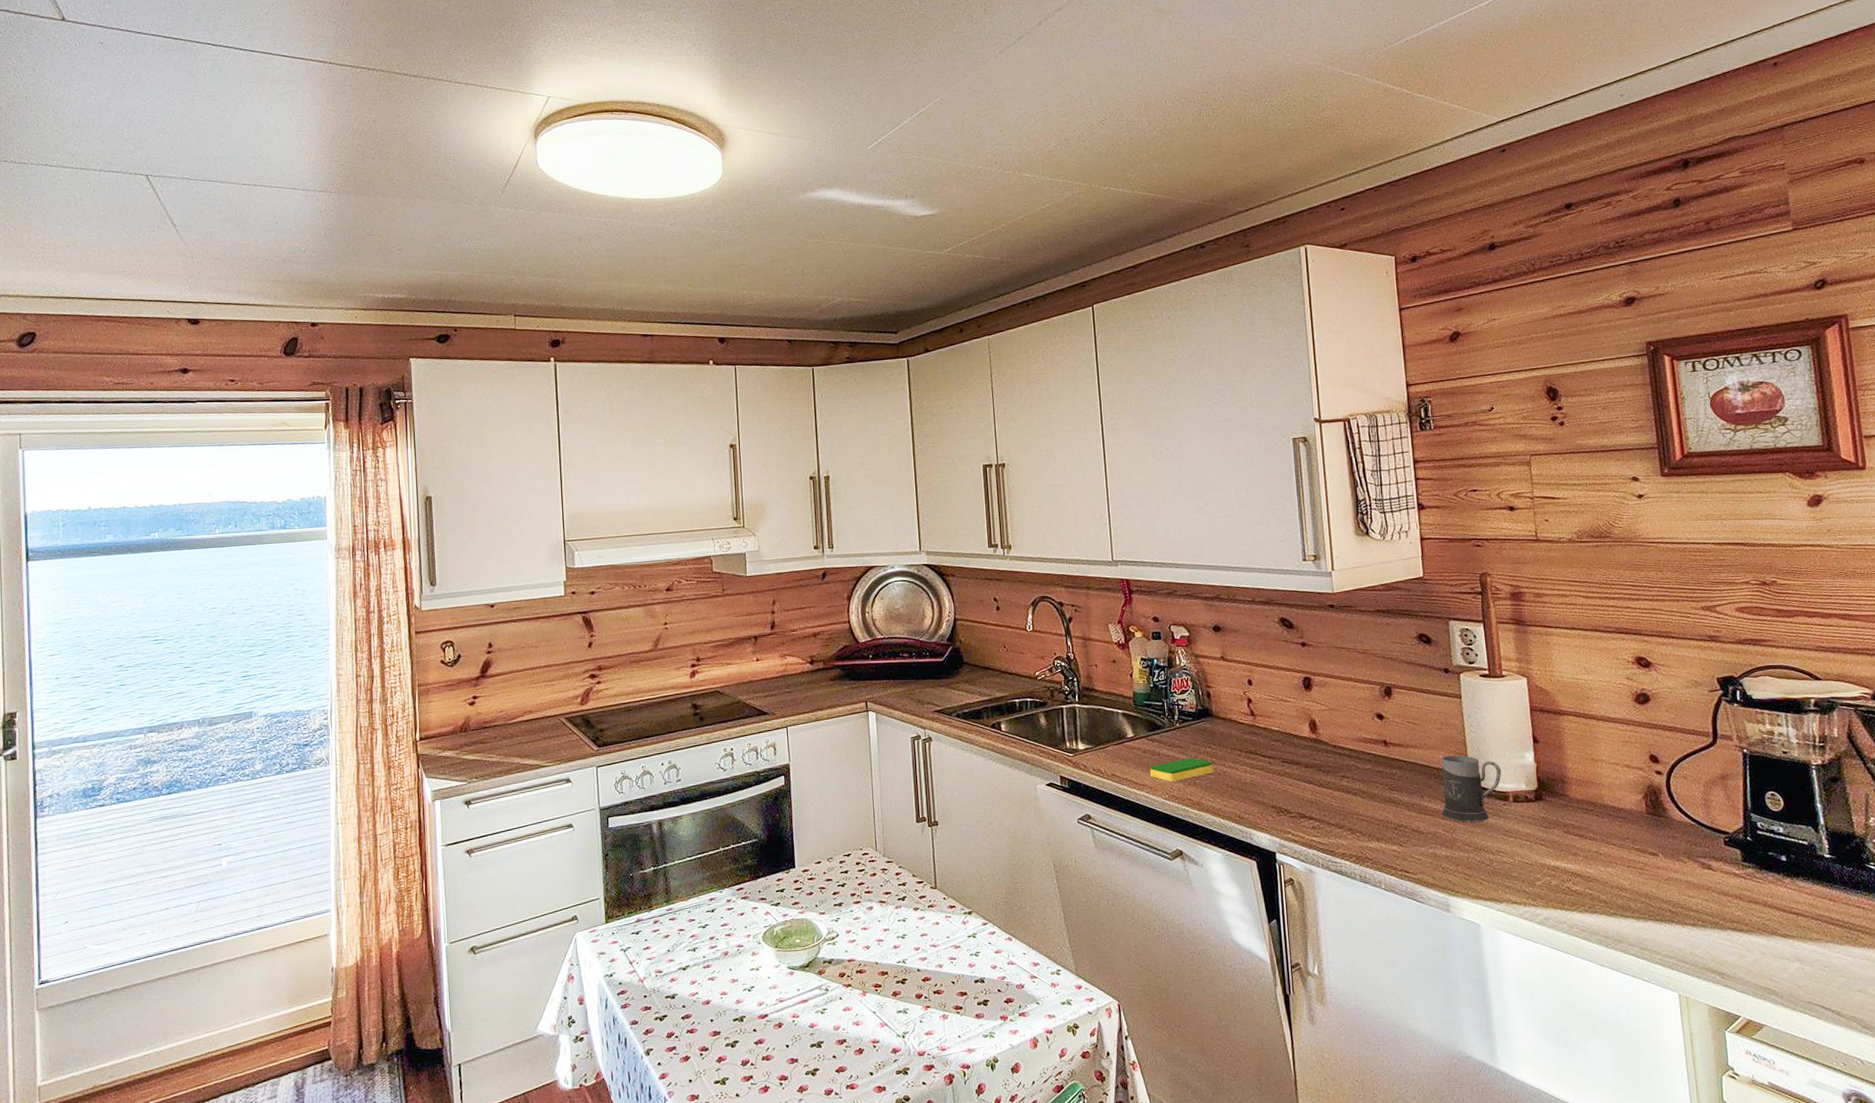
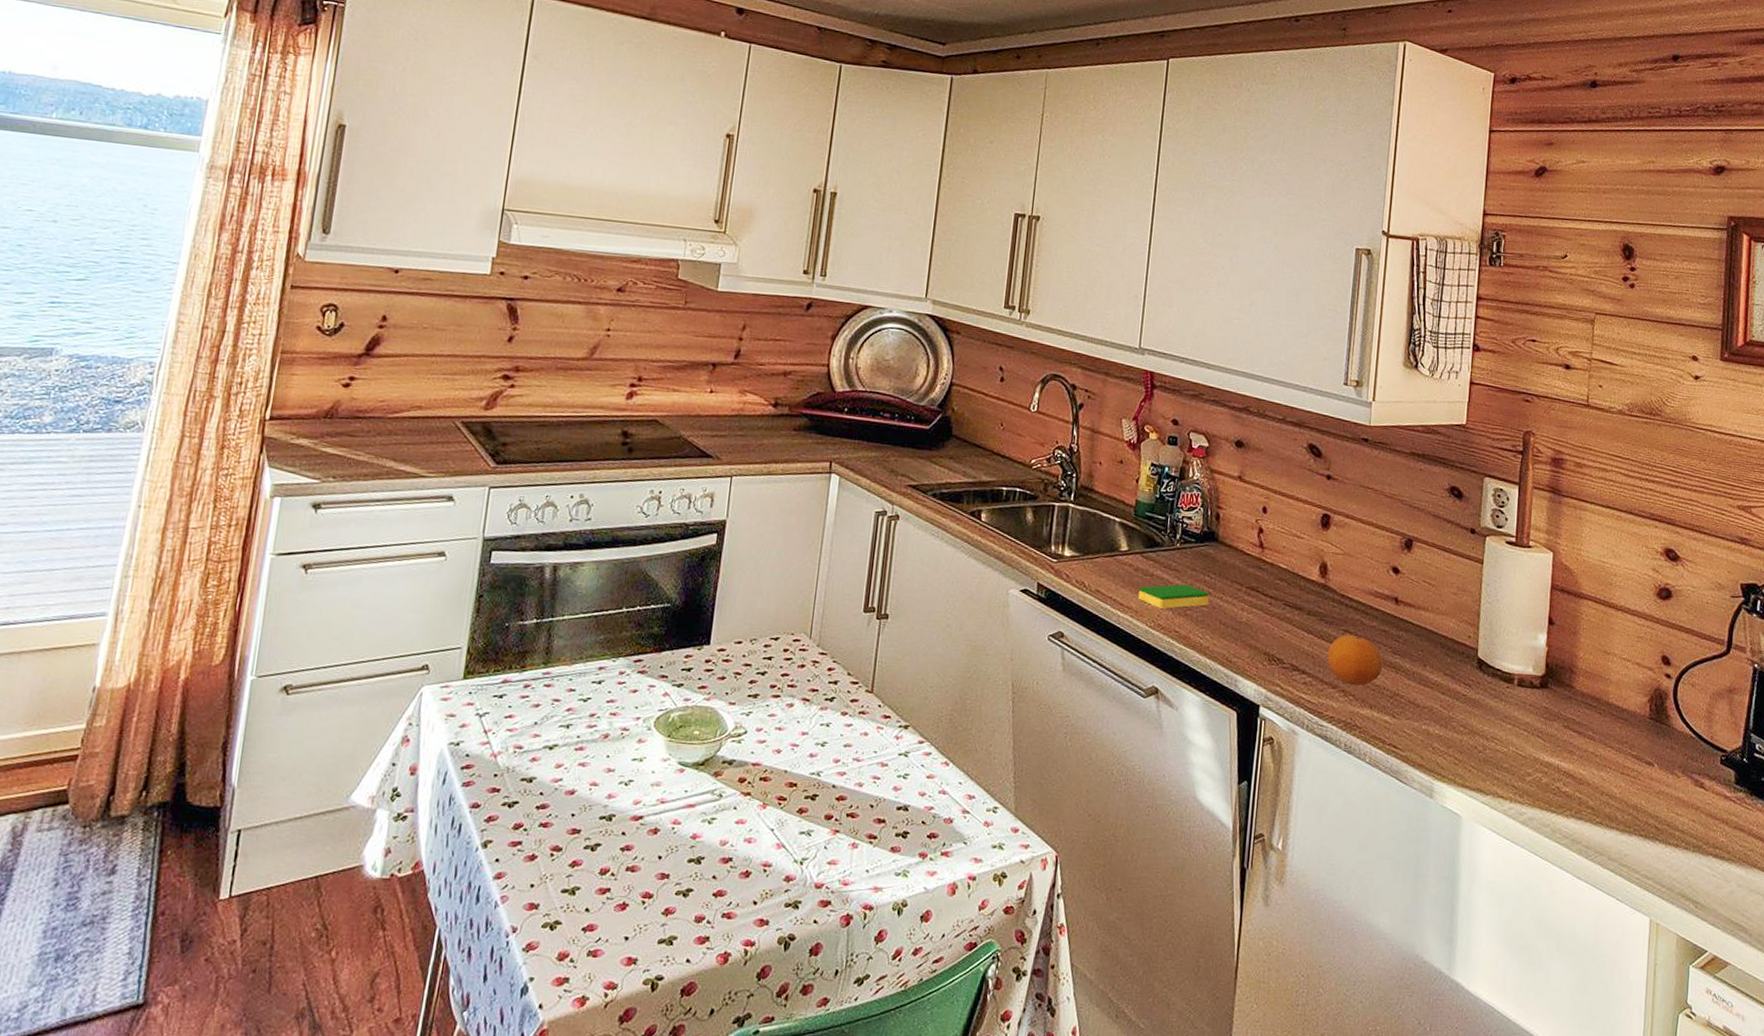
fruit: none [1329,779,1383,823] -> present [1327,635,1383,686]
mug: present [1441,755,1502,822] -> none [1442,624,1511,702]

